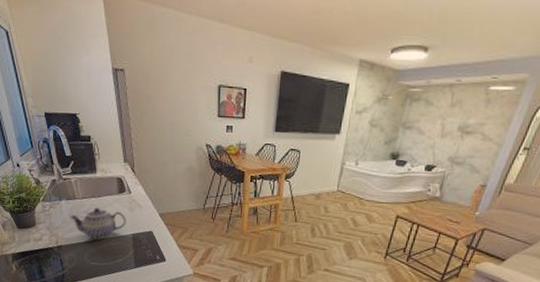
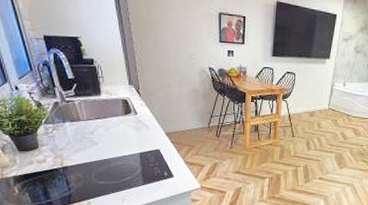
teapot: present [70,207,126,240] -> none [74,128,133,159]

